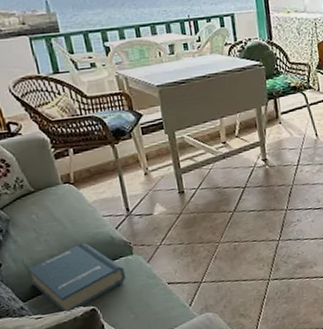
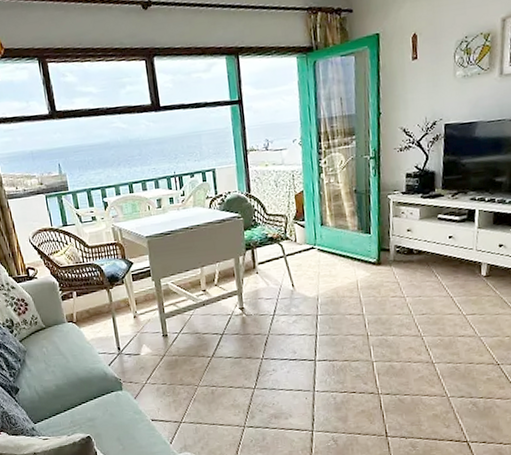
hardback book: present [27,242,127,314] -> none [38,376,117,438]

